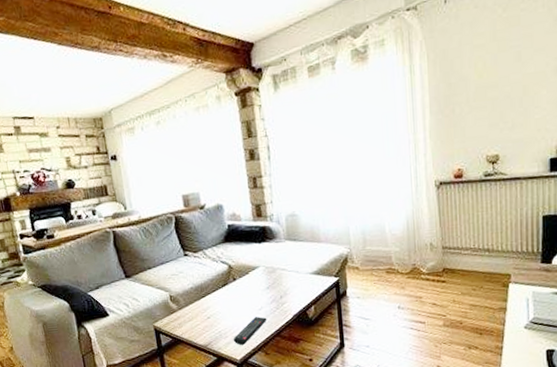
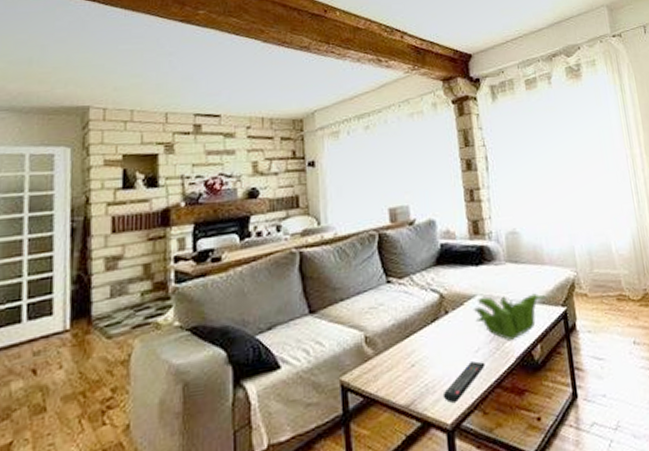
plant: none [256,266,321,302] -> present [473,293,546,340]

